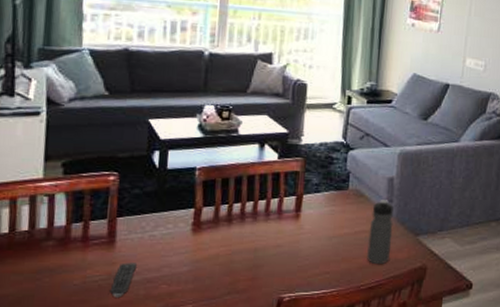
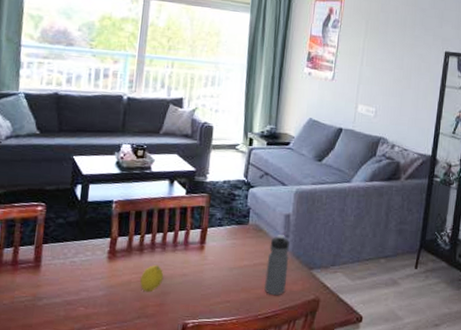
remote control: present [110,263,138,298] -> none [34,285,59,318]
fruit: none [228,235,256,266] -> present [139,264,164,292]

